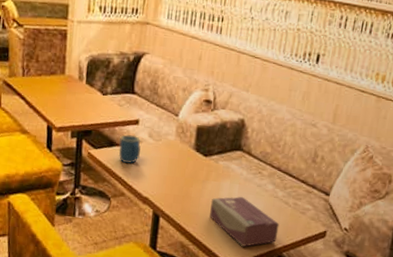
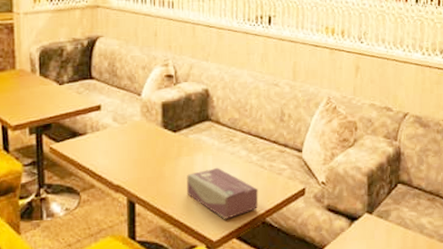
mug: present [118,134,141,164] -> none [83,122,106,153]

